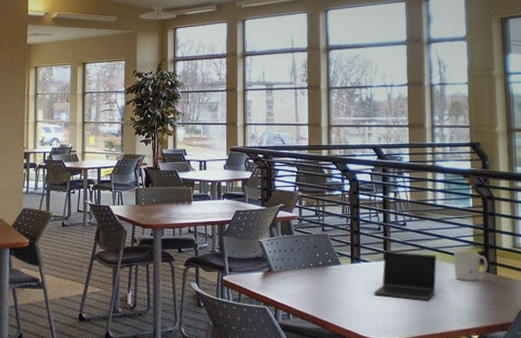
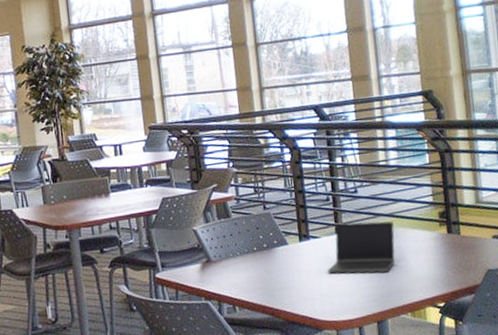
mug: present [453,251,488,281] -> none [411,213,451,246]

